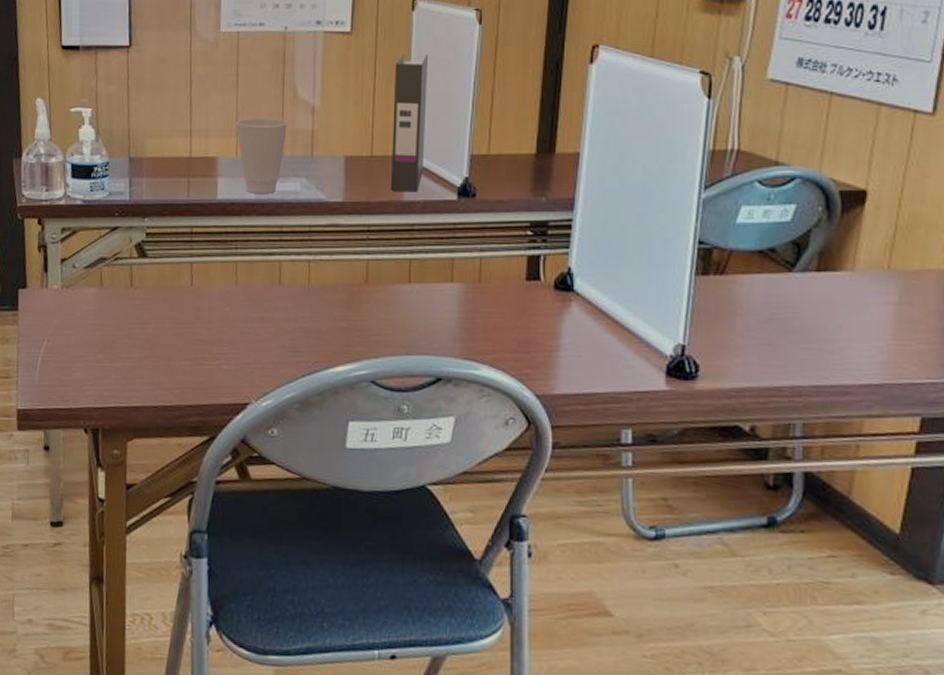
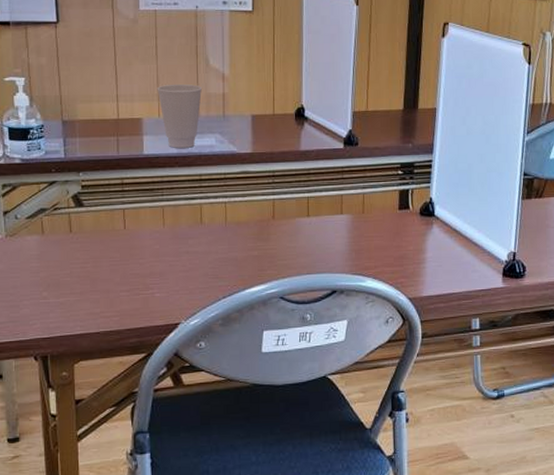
binder: present [390,54,428,192] -> none [289,30,317,143]

